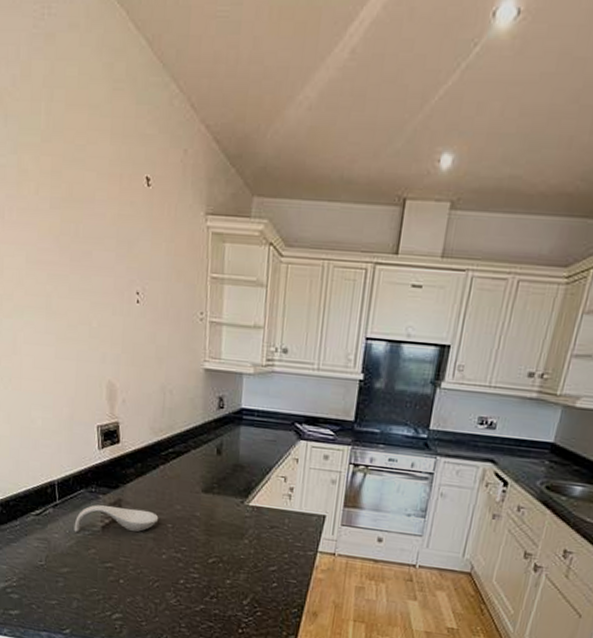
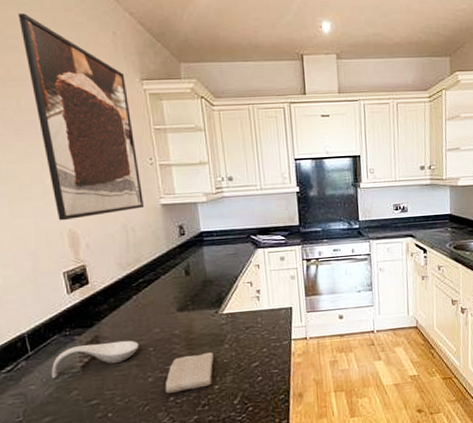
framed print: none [87,119,189,371] -> present [17,13,144,221]
washcloth: none [176,540,231,579] -> present [165,352,214,394]

